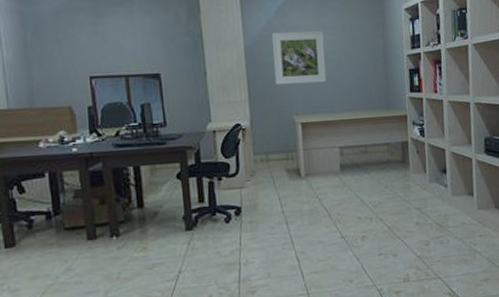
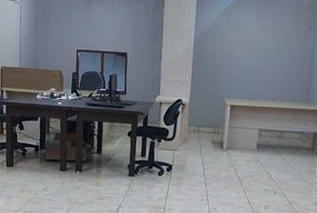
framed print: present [272,31,327,85] -> none [215,27,261,74]

